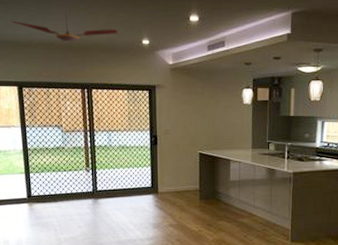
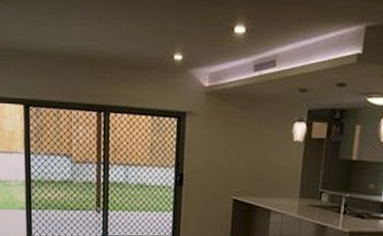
ceiling fan: present [12,10,118,42] -> none [22,13,145,54]

